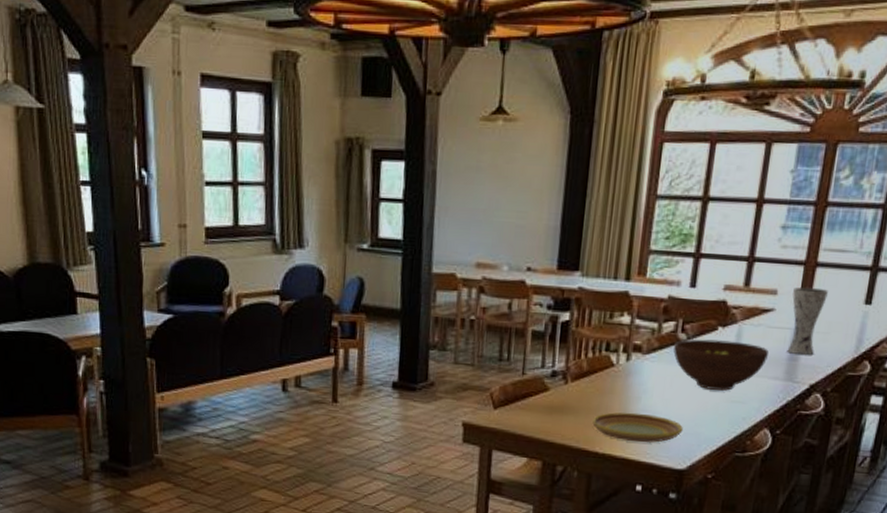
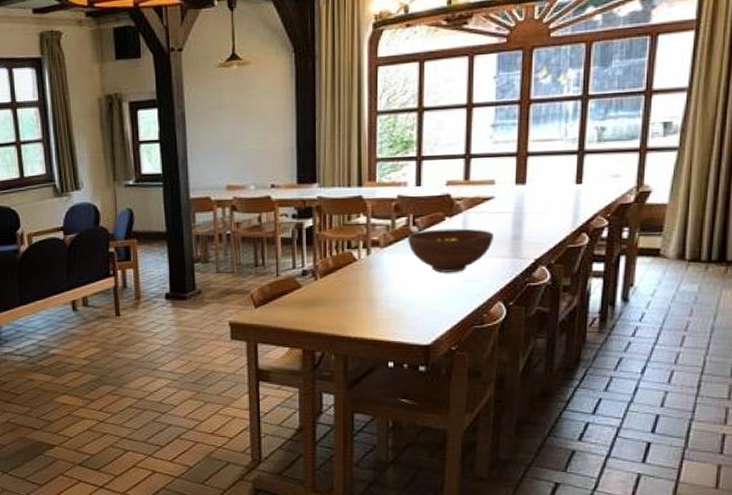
plate: present [592,412,683,443] -> none [343,299,424,324]
vase: present [787,287,828,355] -> none [509,175,541,234]

